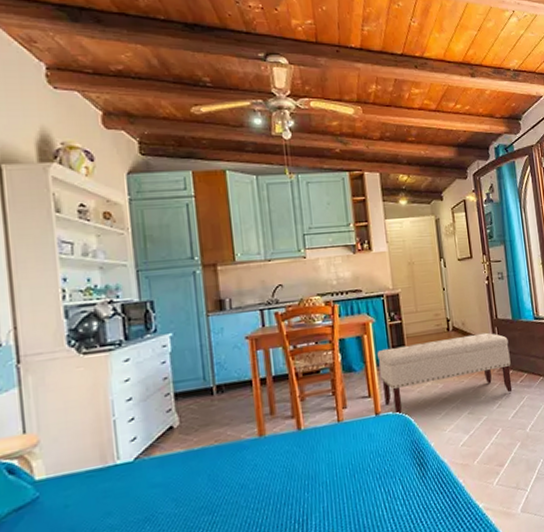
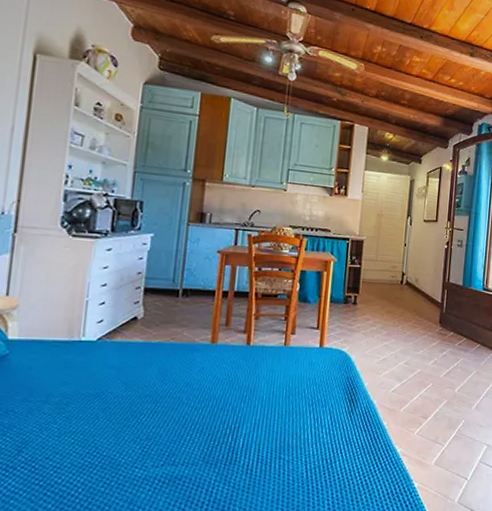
bench: present [377,332,513,416] -> none [330,288,455,353]

